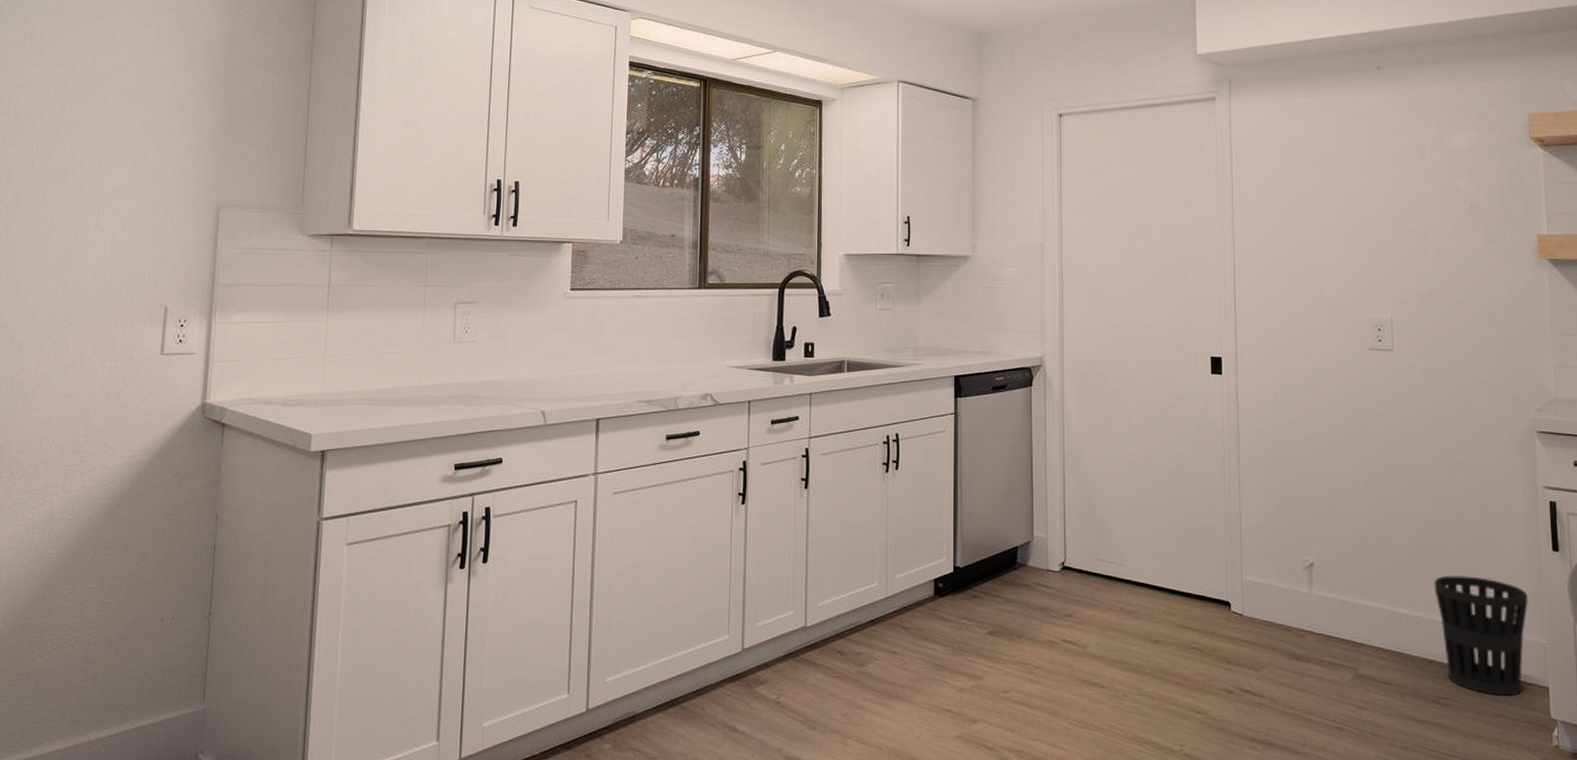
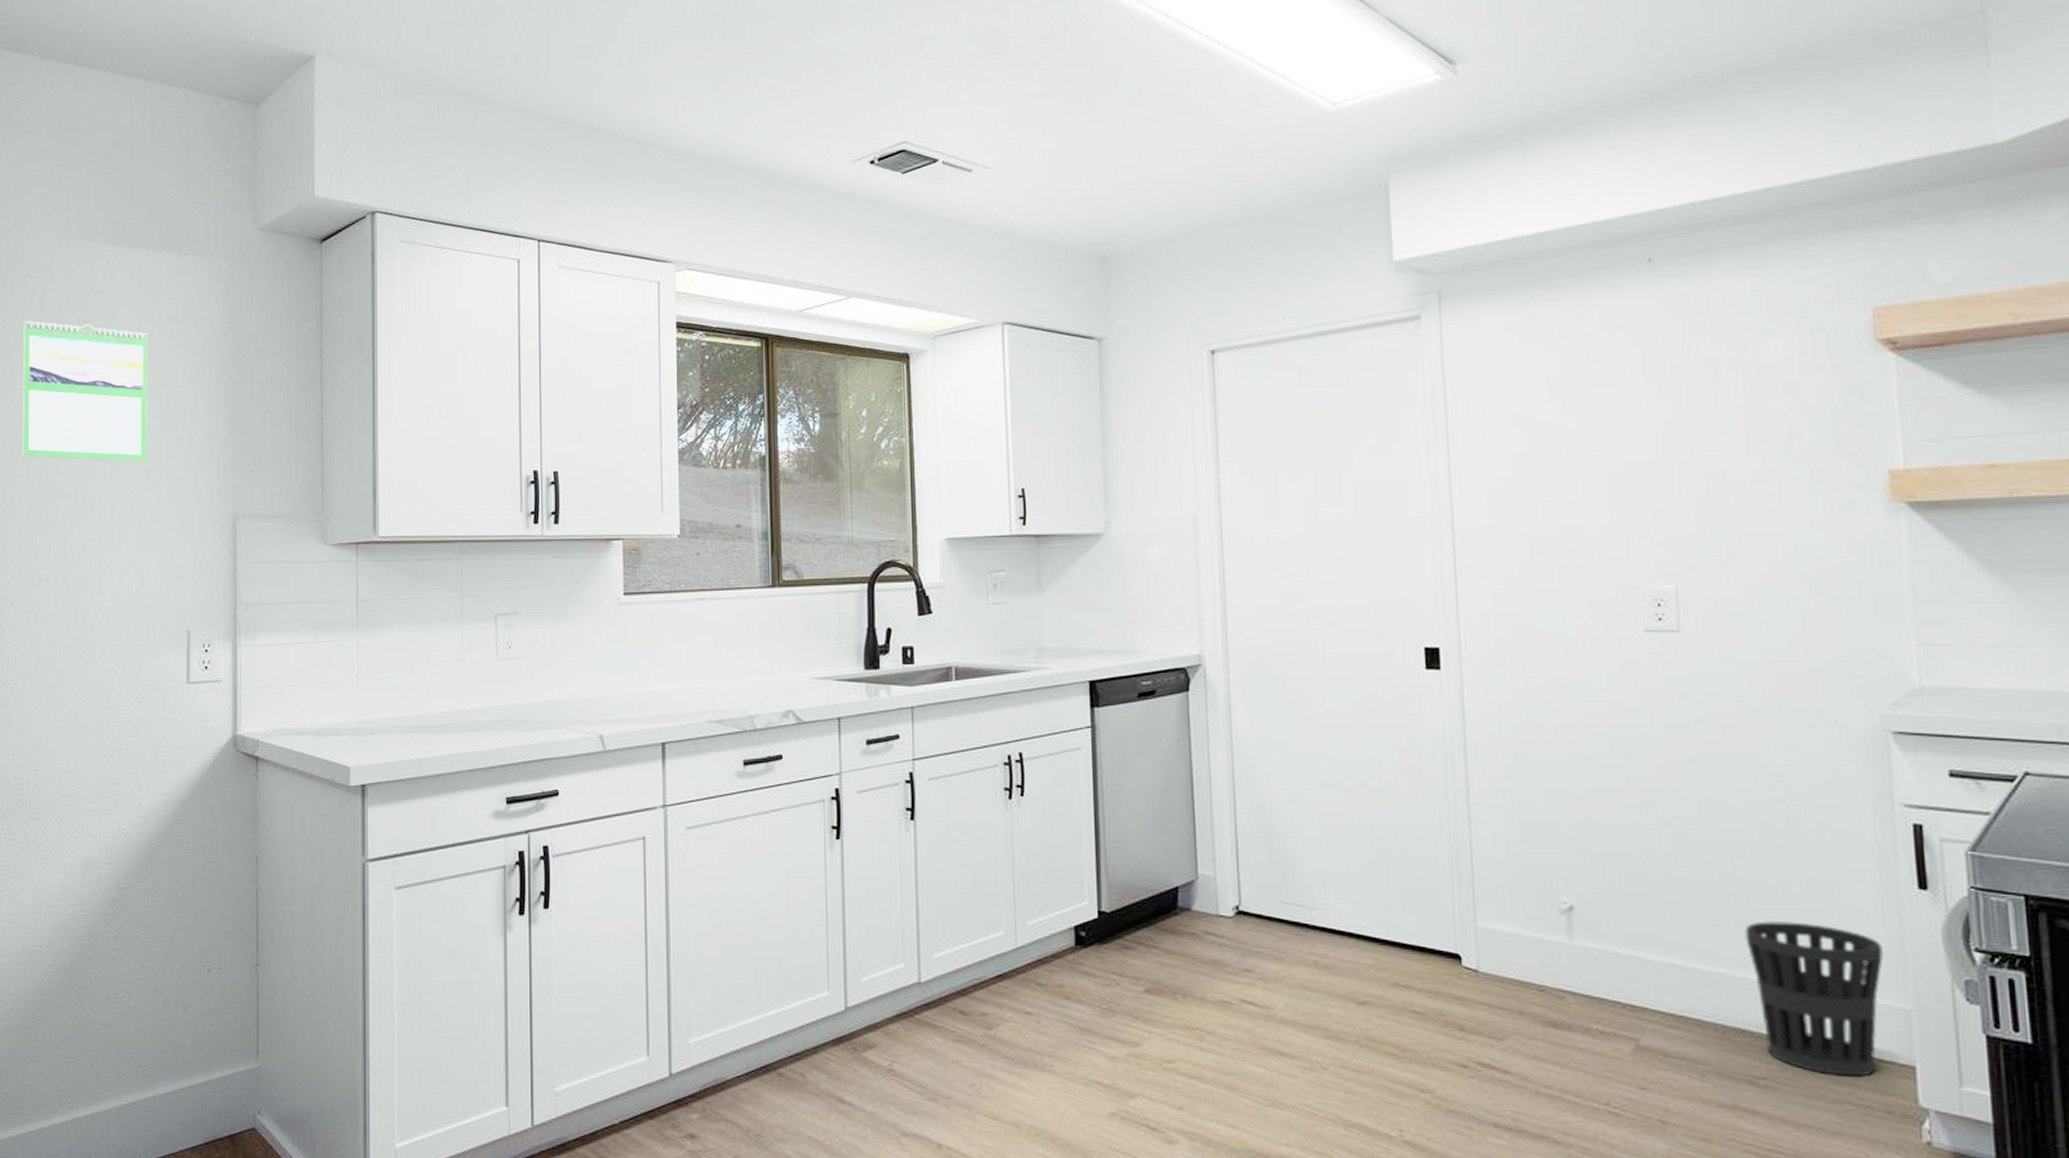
calendar: none [14,18,148,152] -> present [23,321,148,462]

